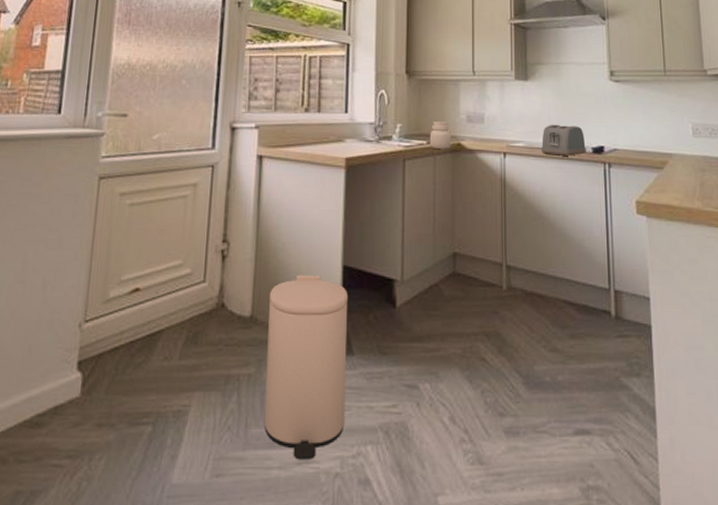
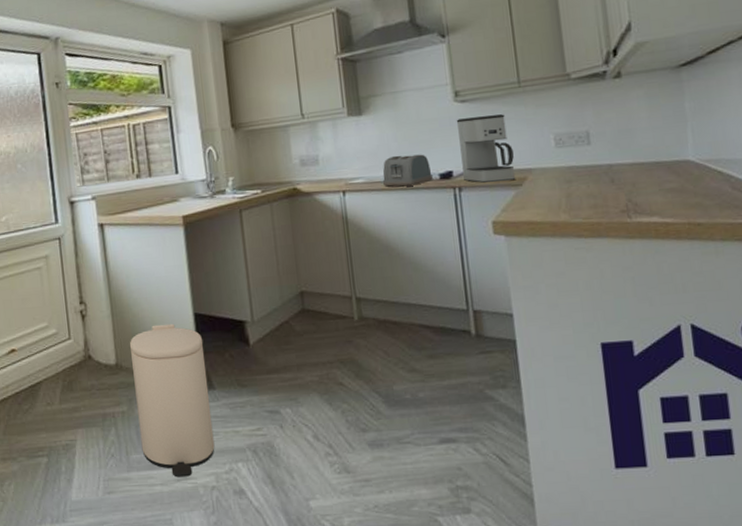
jar: present [429,121,452,150] -> none [263,168,287,197]
coffee maker: none [610,97,659,163] -> present [456,114,516,183]

